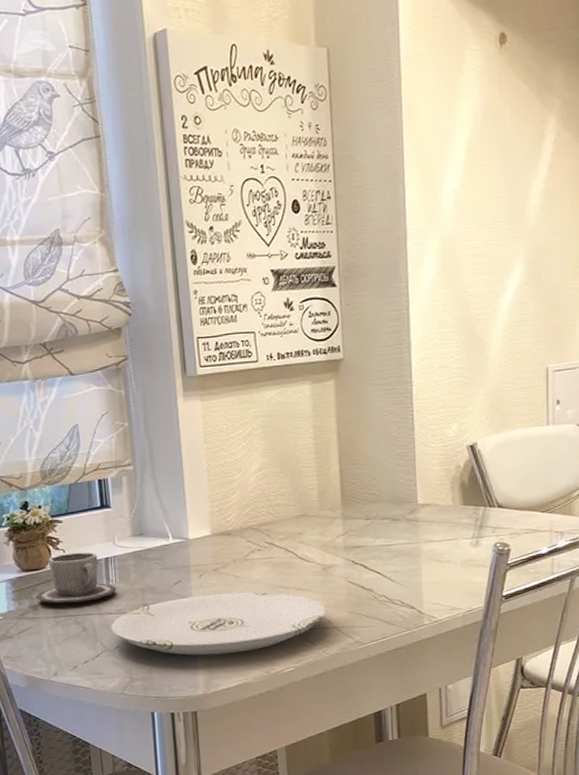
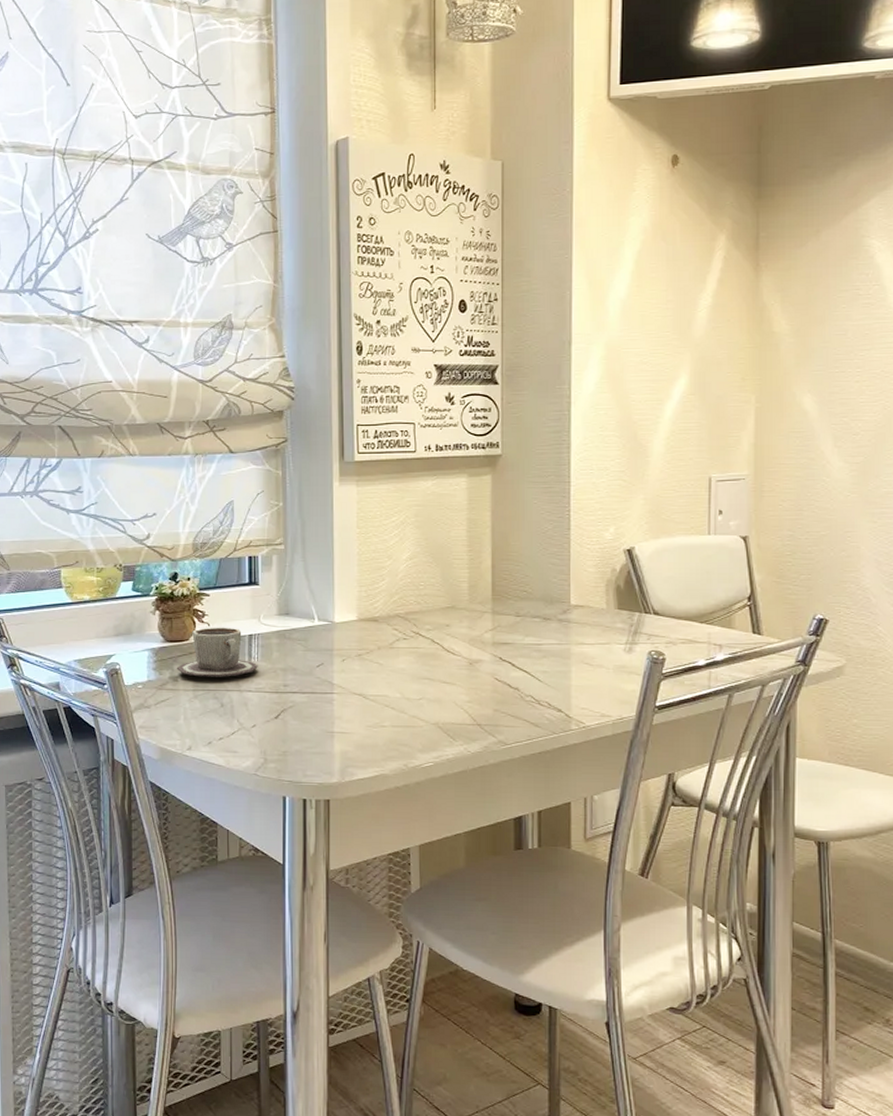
plate: present [111,592,326,655] -> none [249,680,470,743]

